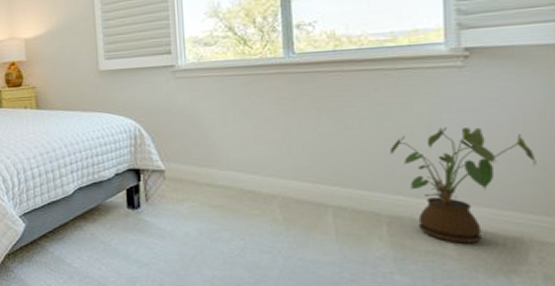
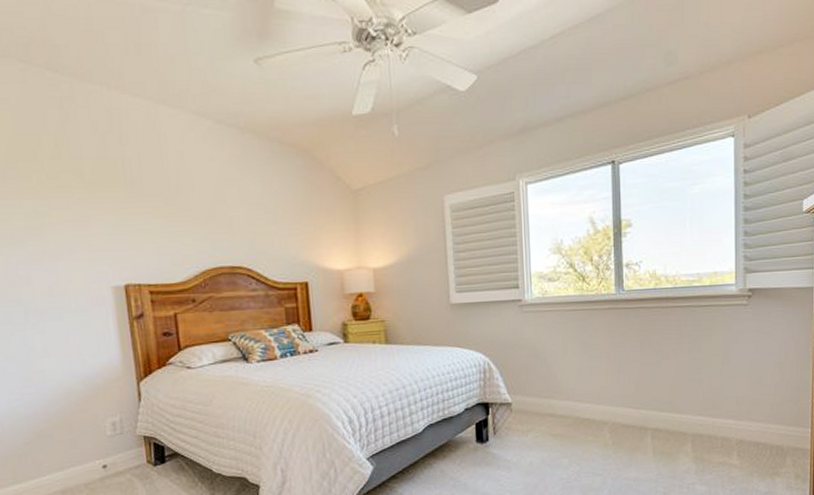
house plant: present [390,127,537,244] -> none [694,356,793,454]

